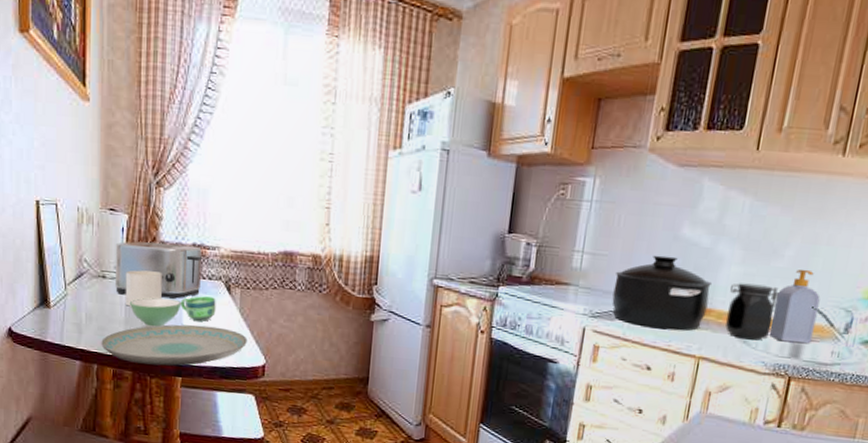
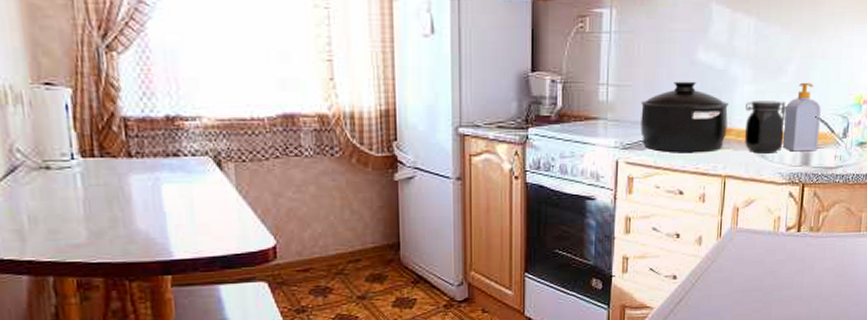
plate: present [101,324,247,366] -> none [55,210,251,267]
toaster: present [114,241,203,300] -> none [58,118,182,187]
mug: present [125,270,163,307] -> none [77,154,134,200]
bowl: present [129,297,182,328] -> none [87,184,160,223]
cup: present [180,296,216,321] -> none [158,176,206,206]

